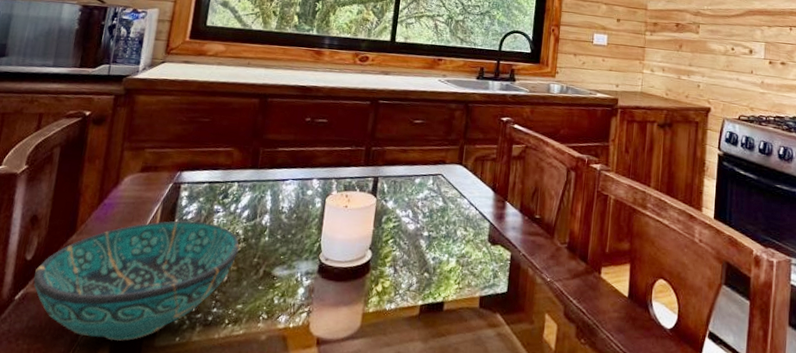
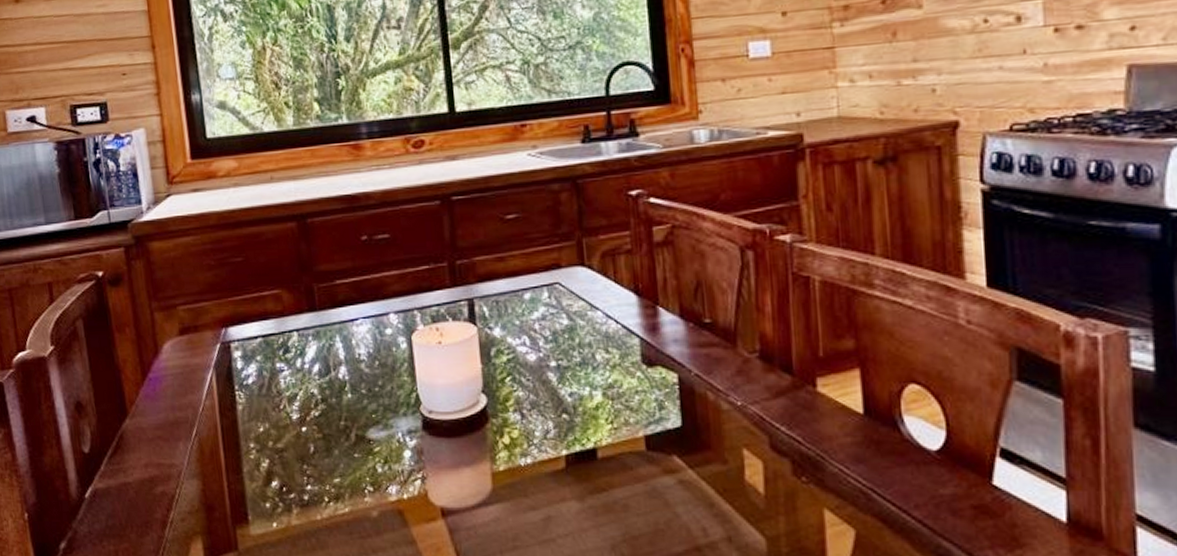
bowl: present [33,221,240,341] -> none [97,385,320,534]

